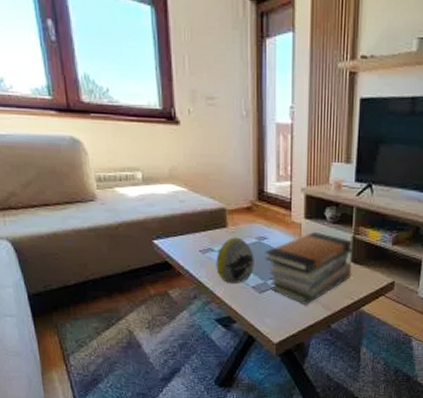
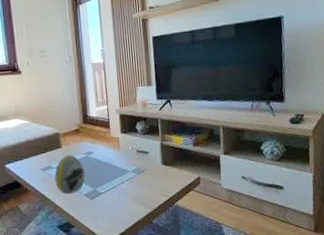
book stack: present [264,232,353,305] -> none [92,143,164,205]

